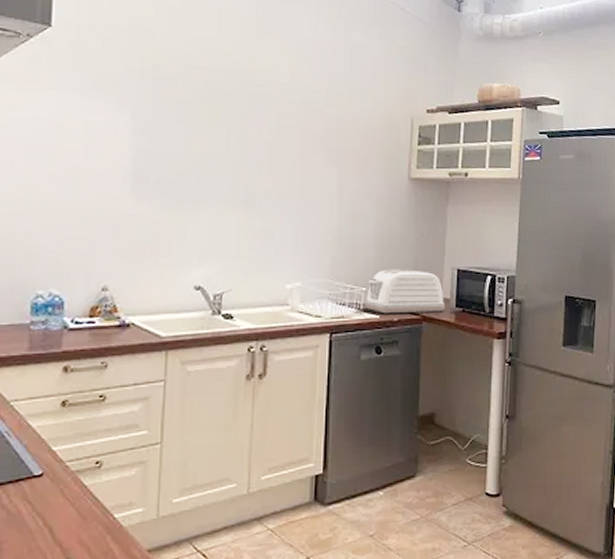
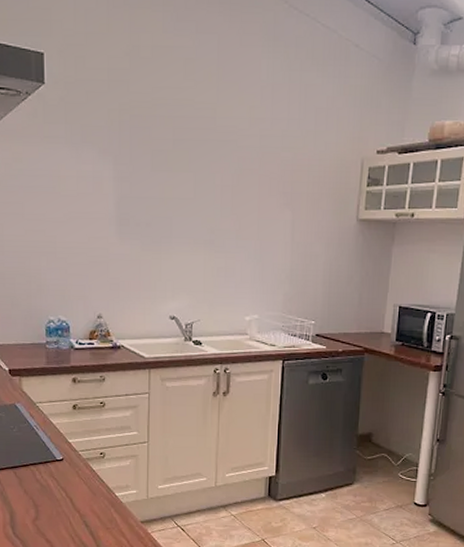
toaster: present [365,269,446,314] -> none [313,305,386,346]

